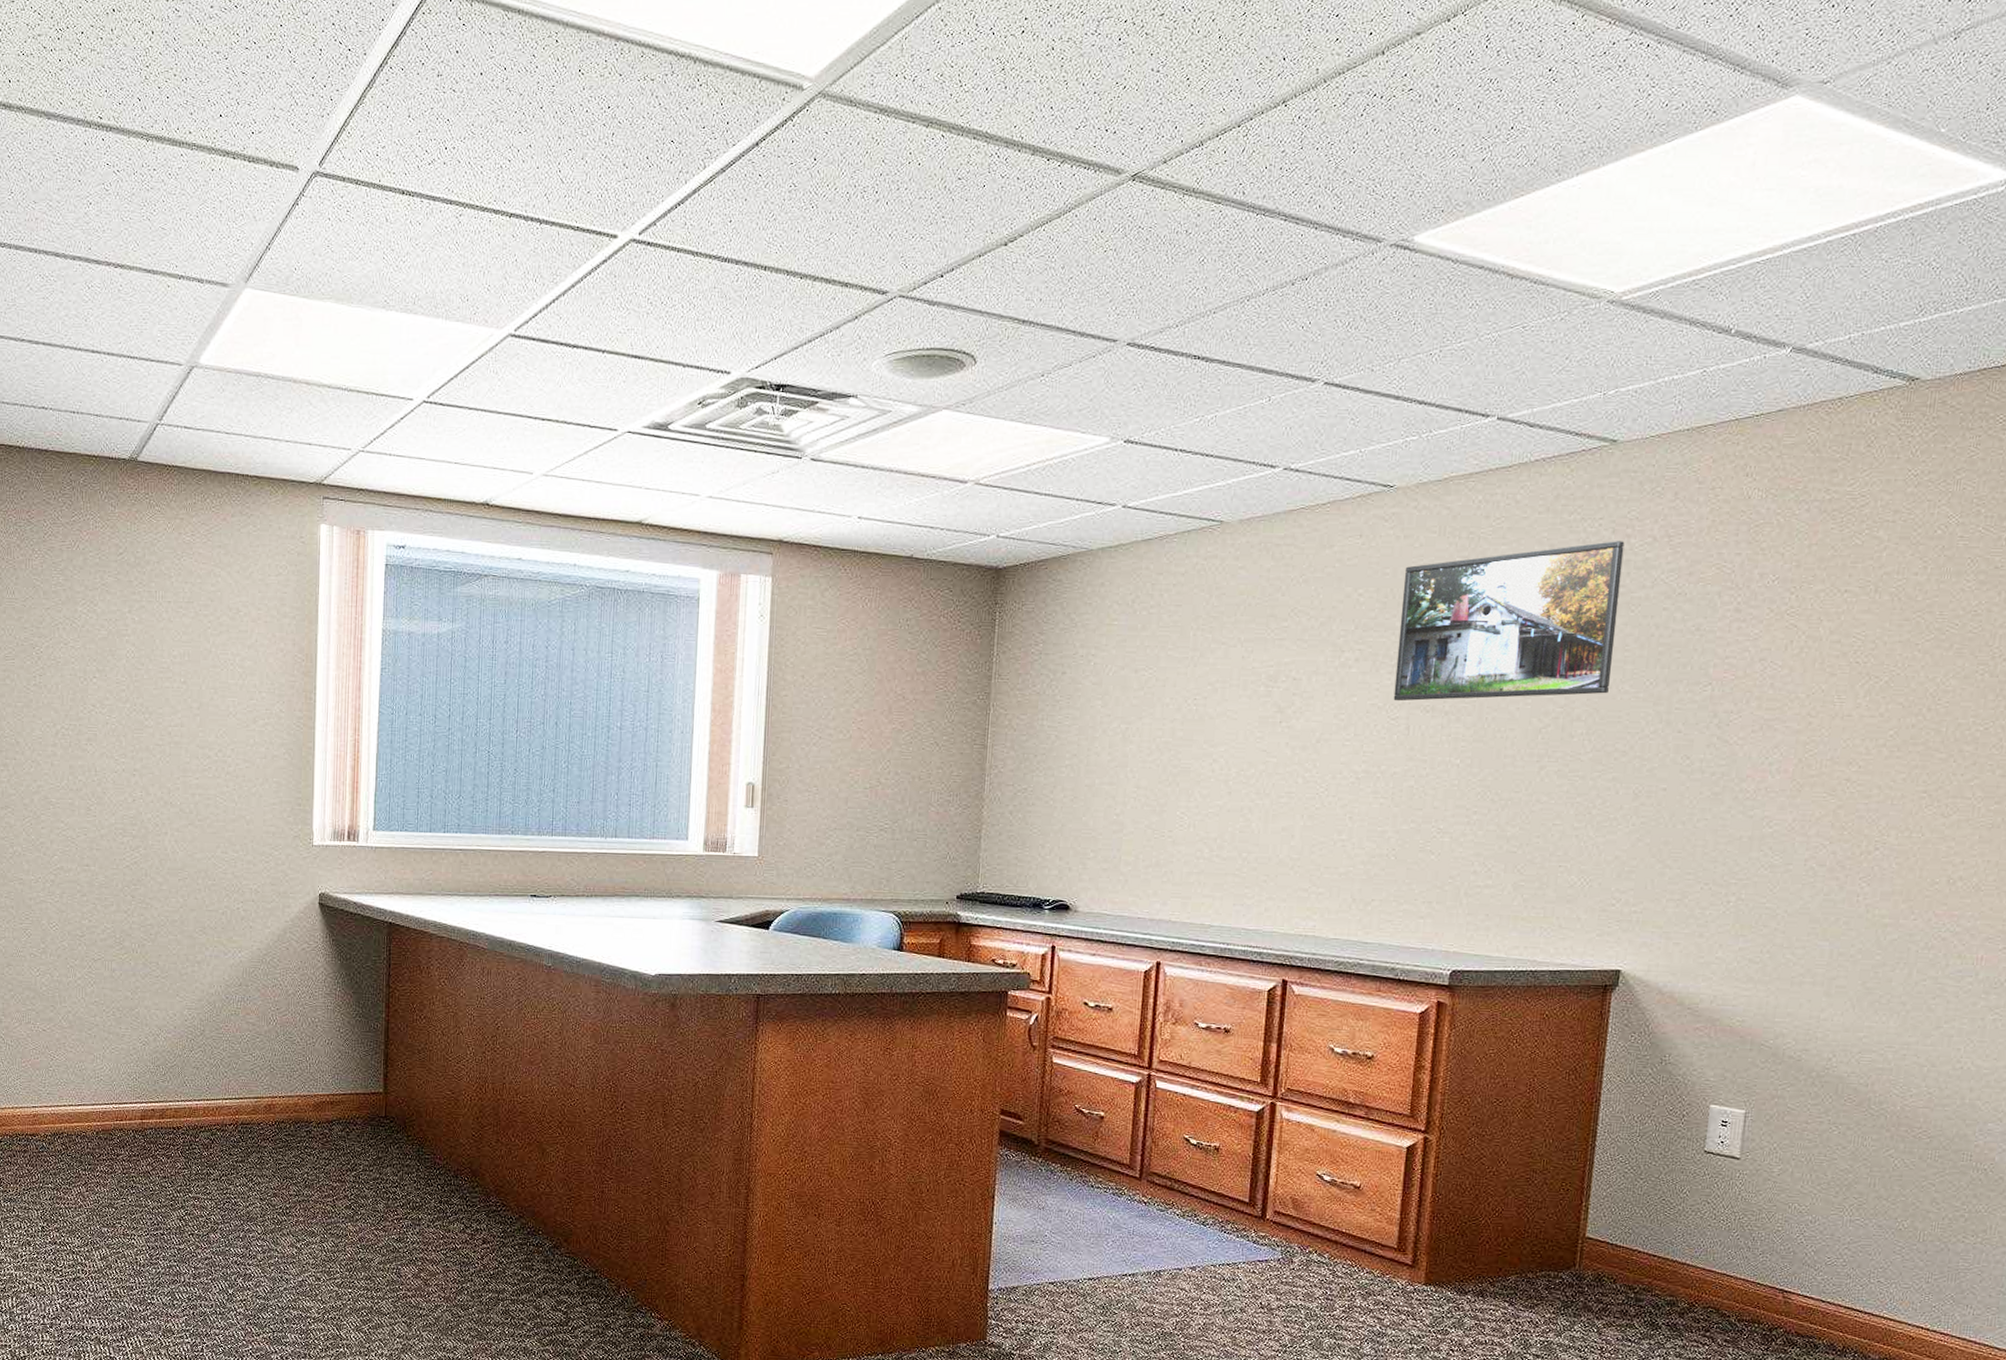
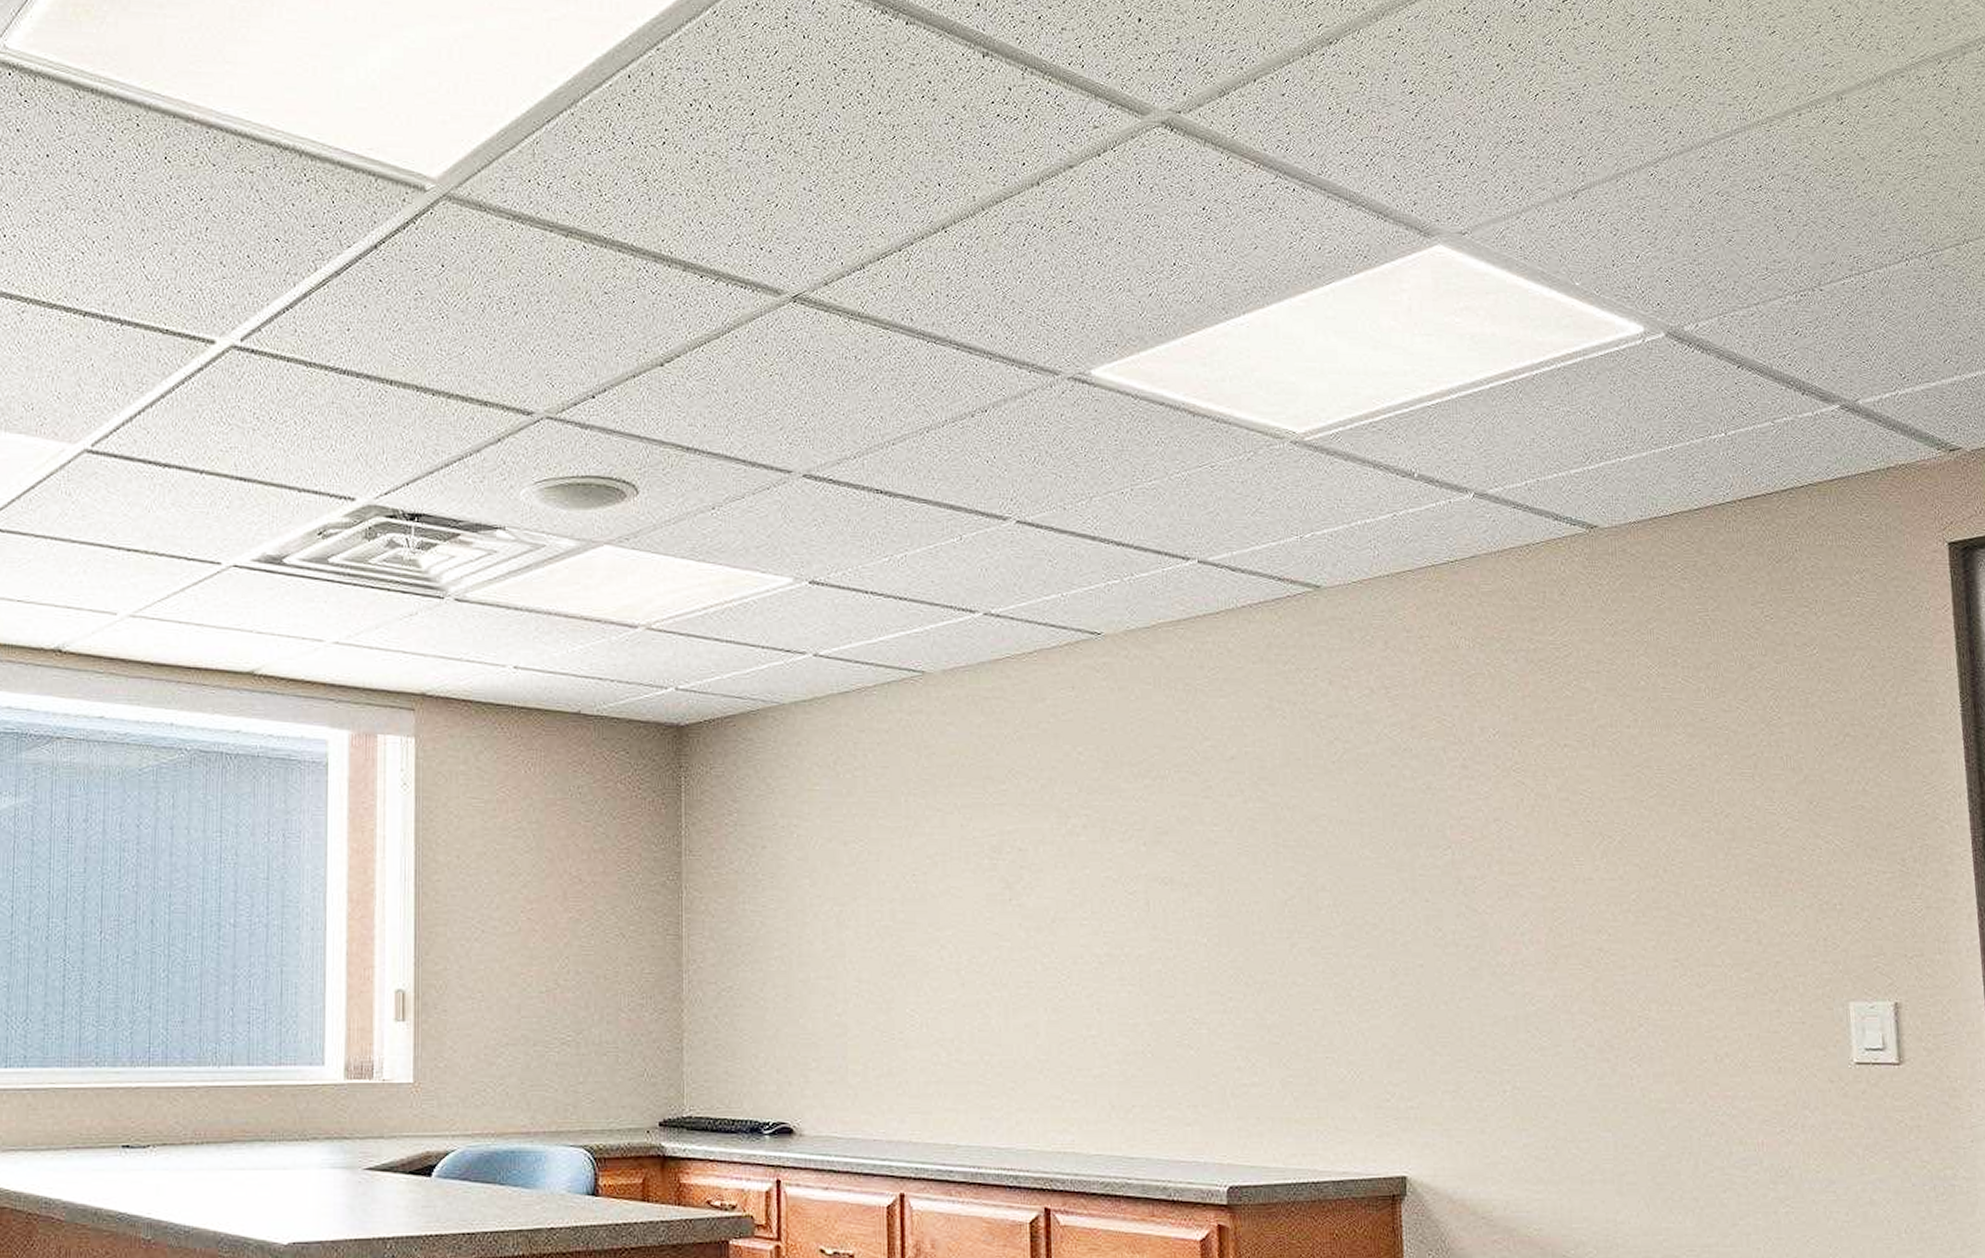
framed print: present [1393,541,1625,701] -> none [1123,693,1350,873]

